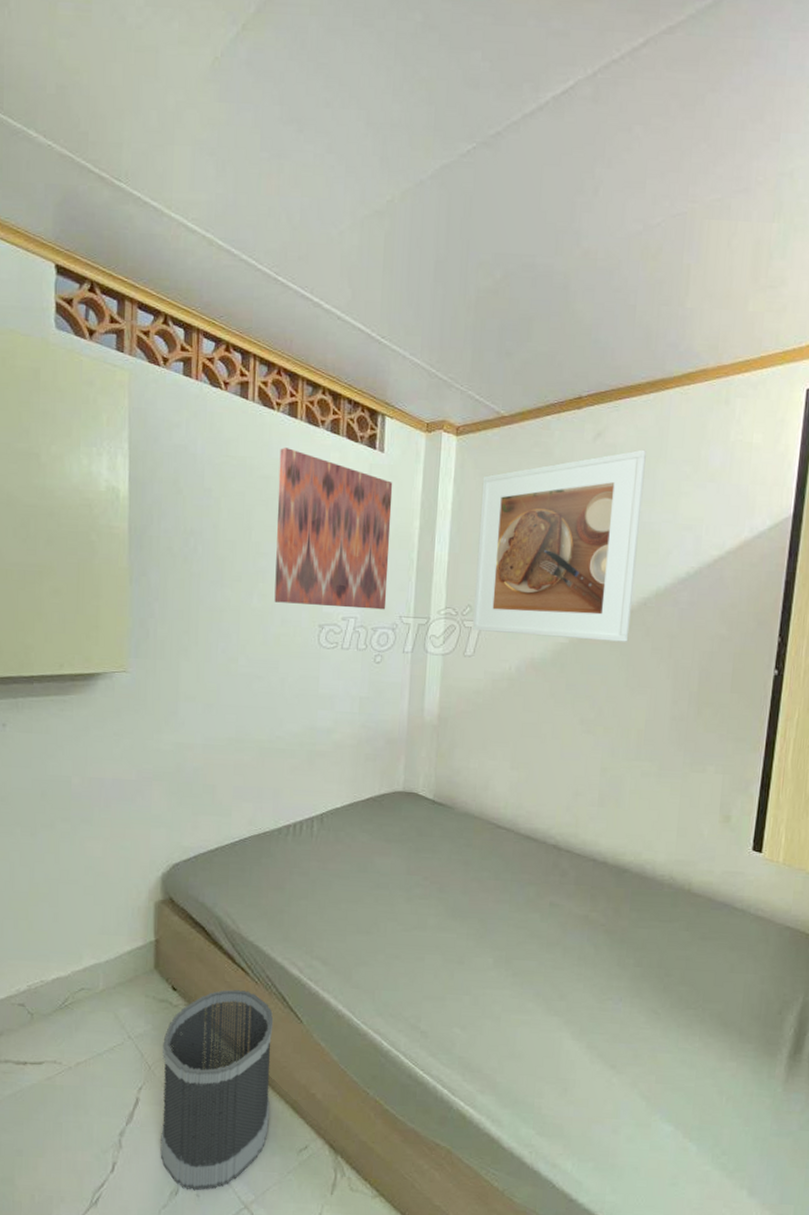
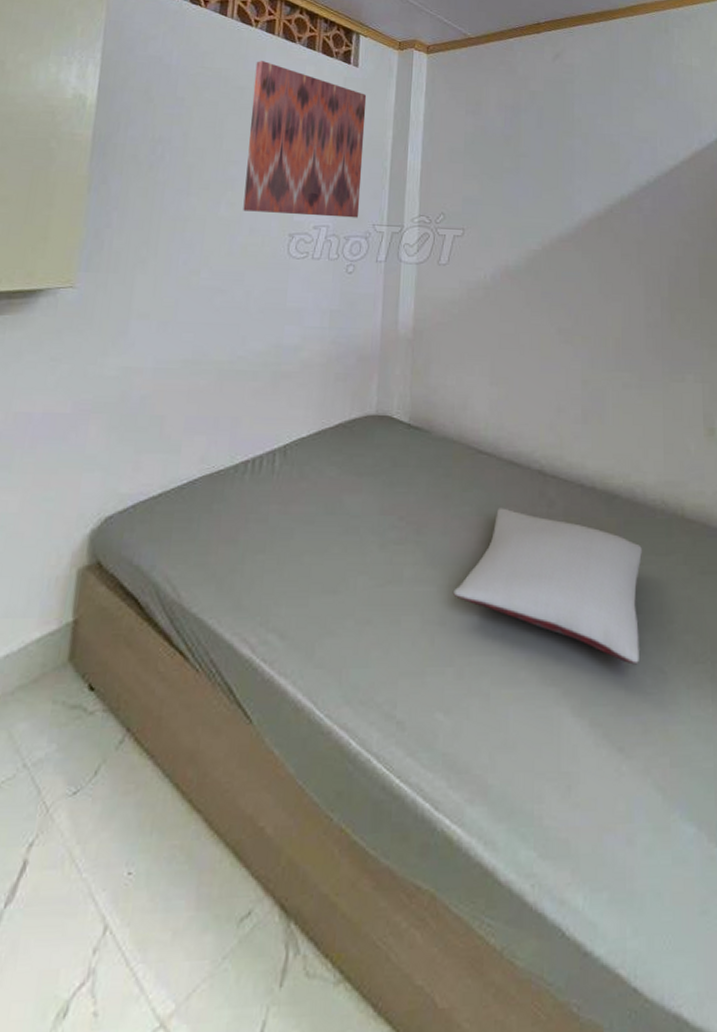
wastebasket: present [160,989,274,1191] -> none [47,681,216,1007]
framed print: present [471,449,646,642] -> none [445,69,601,249]
pillow: none [471,874,647,1006] -> present [453,508,642,665]

